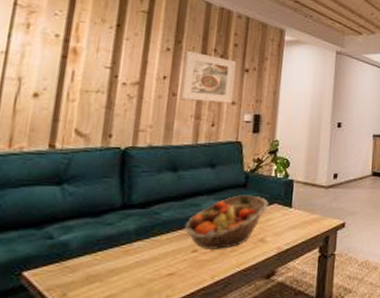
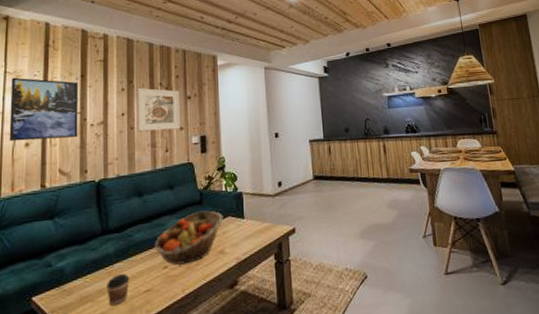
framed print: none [11,12,113,95] -> present [9,77,79,142]
coffee cup: none [120,254,151,287] -> present [107,274,130,305]

